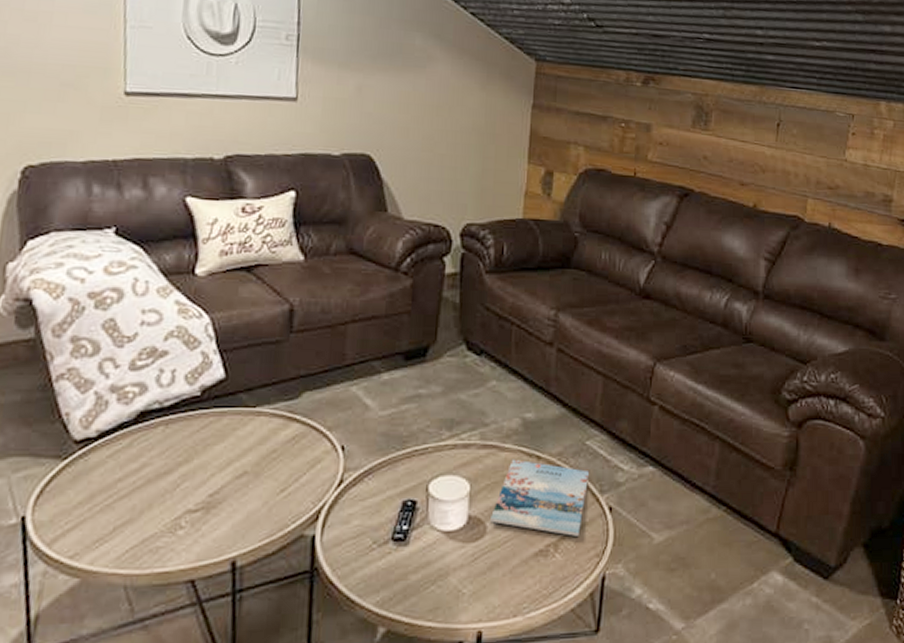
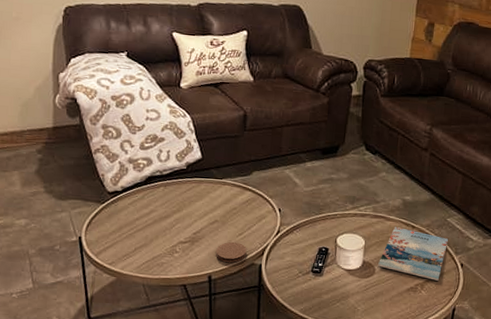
coaster: none [244,503,293,537] -> present [216,241,247,263]

